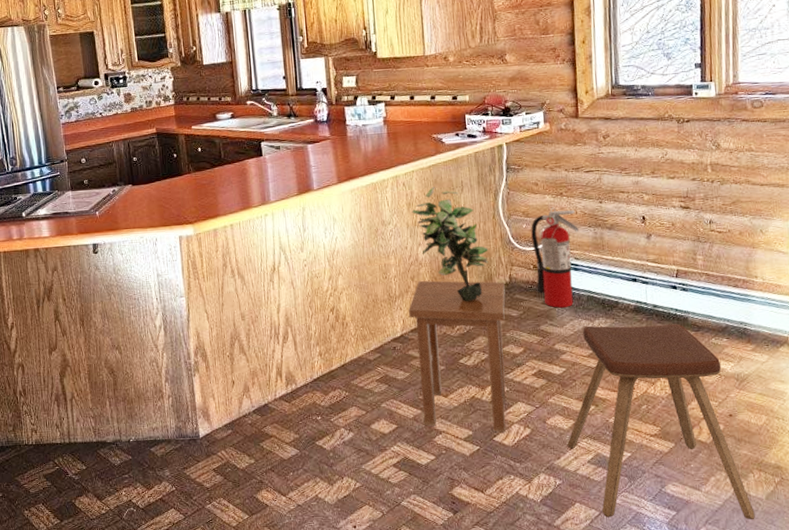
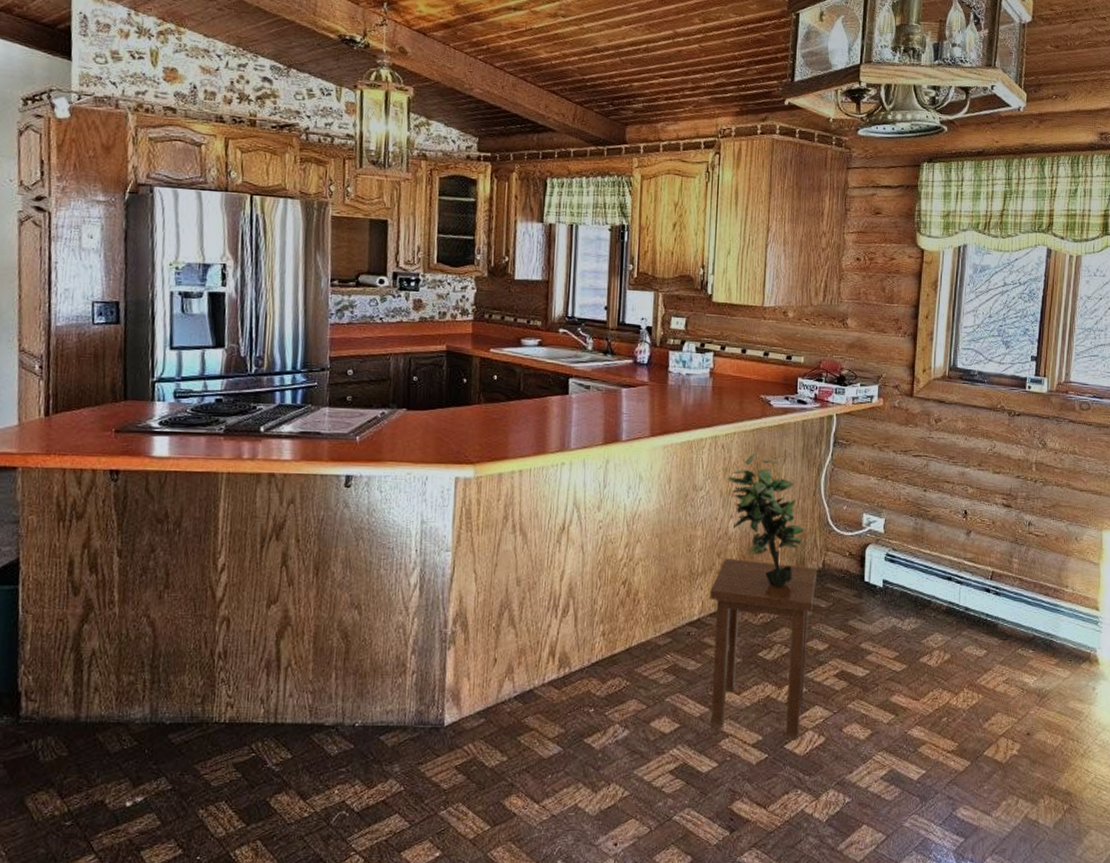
fire extinguisher: present [531,207,579,308] -> none [850,490,900,602]
music stool: present [567,324,755,520] -> none [861,625,1041,851]

